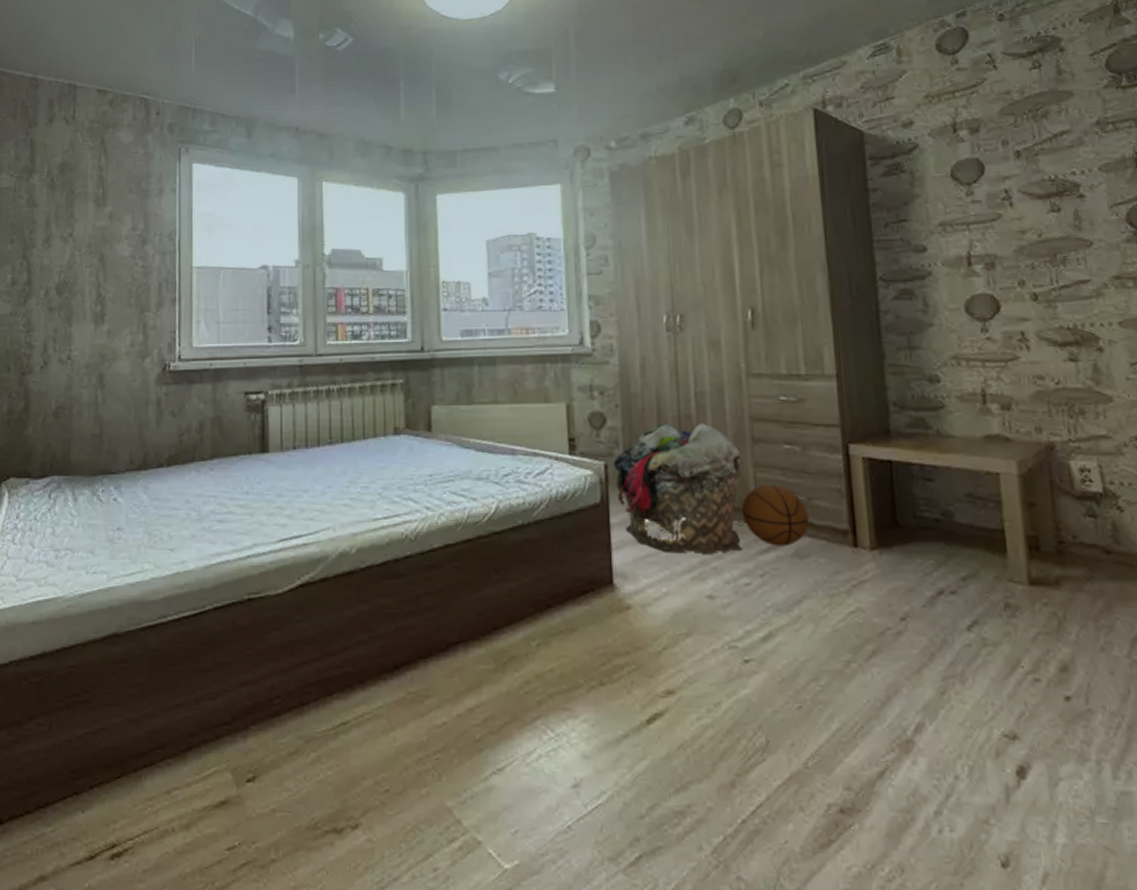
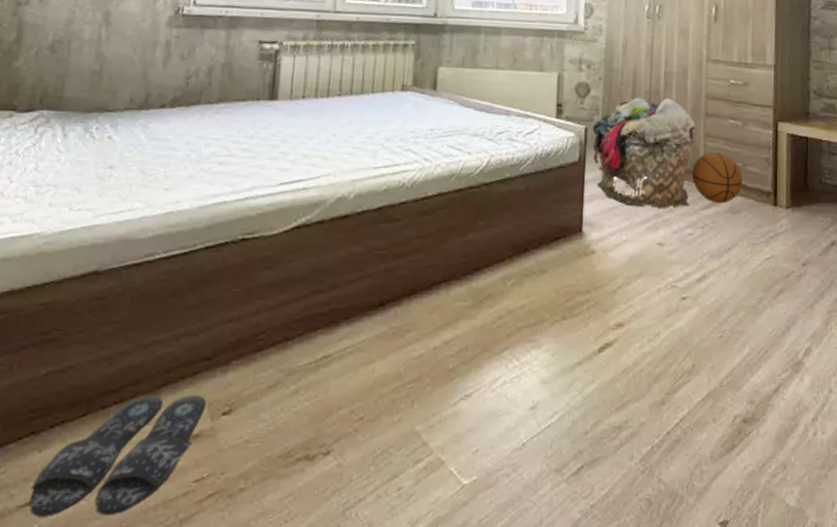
slippers: none [79,760,230,879] -> present [30,395,206,517]

